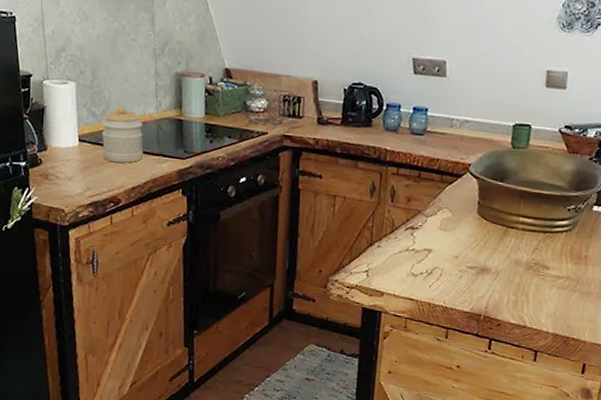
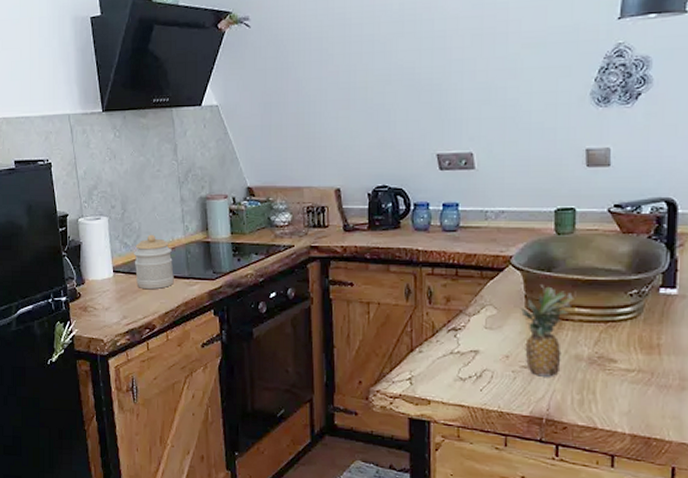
fruit: none [472,193,522,278] -> present [520,284,576,377]

